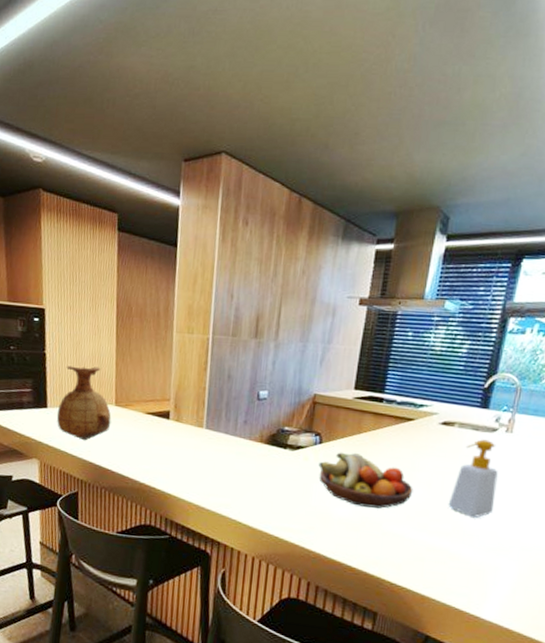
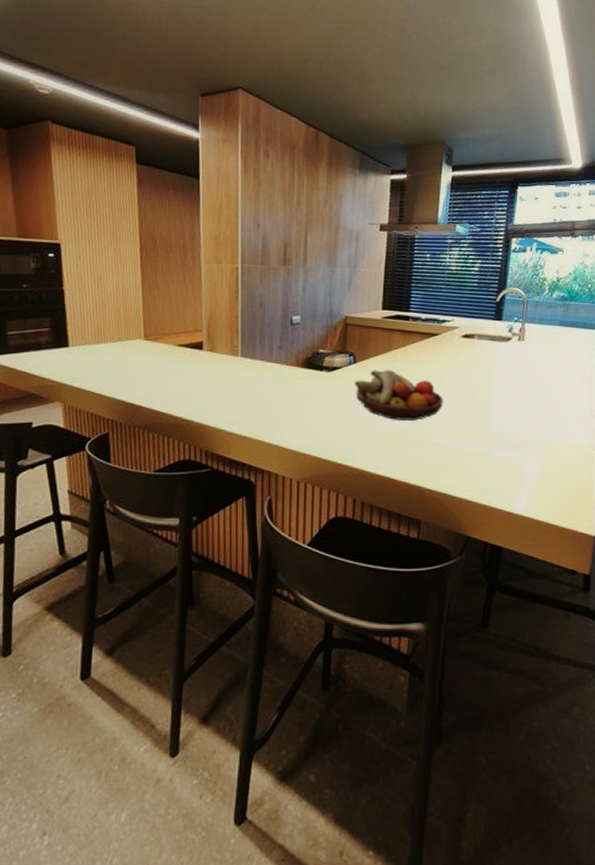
vase: present [56,366,112,441] -> none [80,301,141,379]
soap bottle: present [448,439,498,518] -> none [475,348,515,420]

